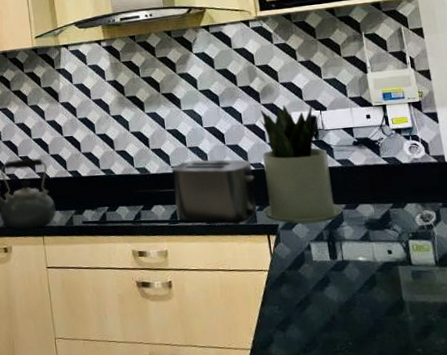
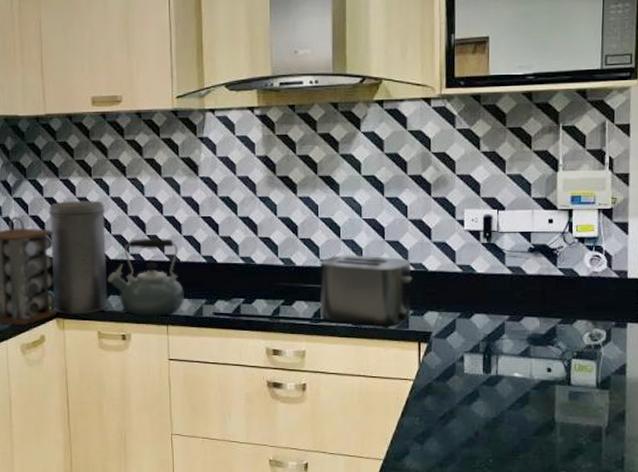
planter: present [259,105,343,224] -> none [416,200,505,334]

